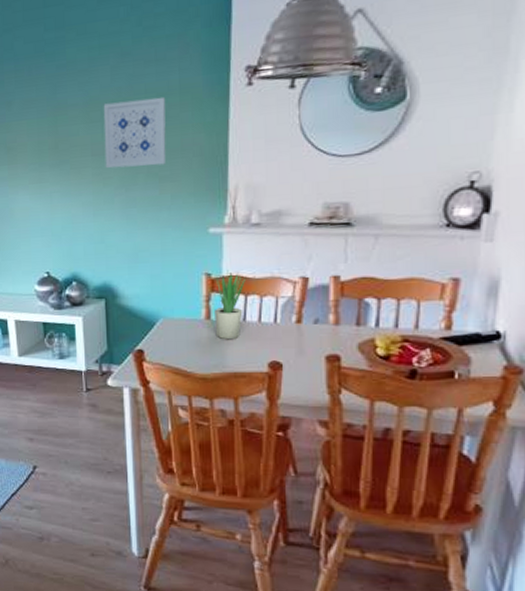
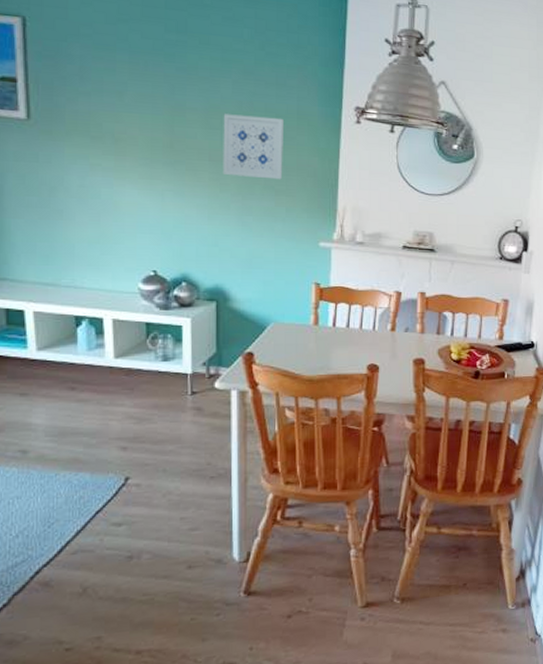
potted plant: present [215,270,247,340] -> none [322,281,351,344]

